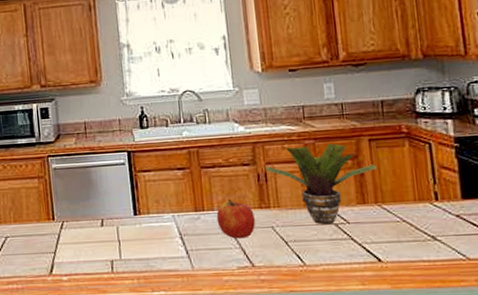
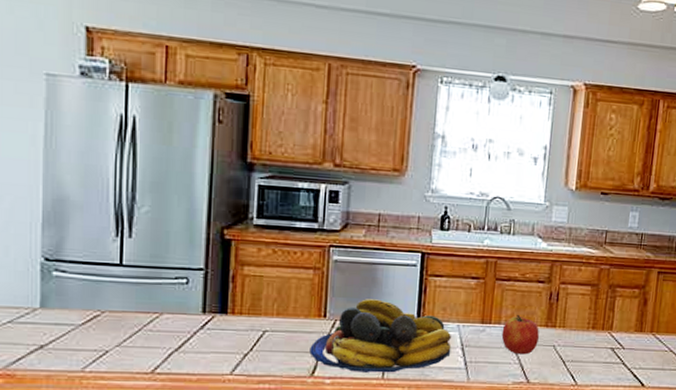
fruit bowl: none [45,199,171,268] -> present [309,299,451,373]
potted plant: present [265,143,377,225] -> none [559,270,659,349]

